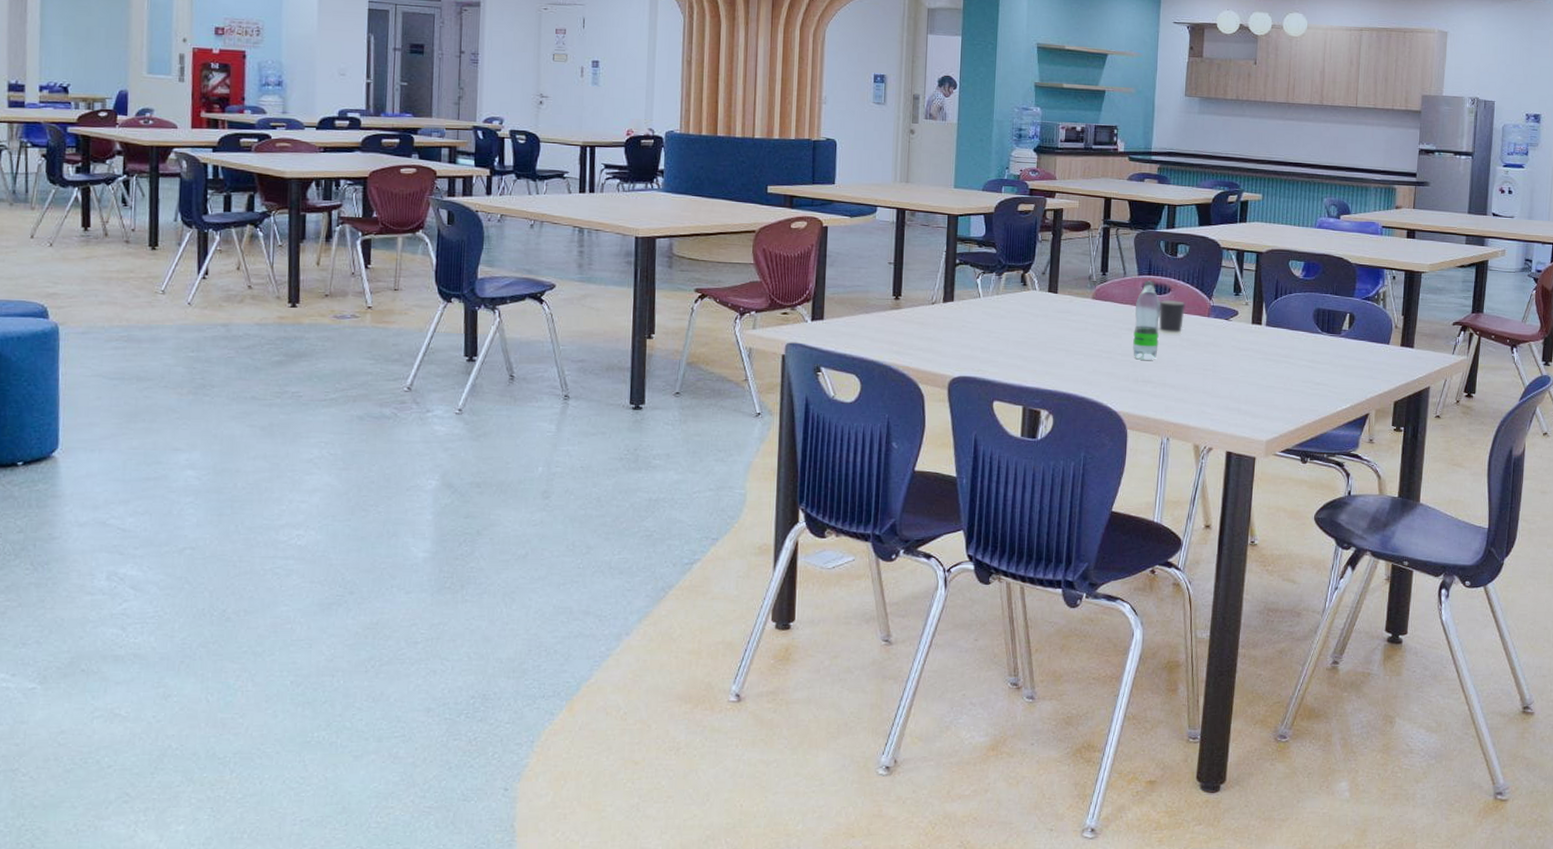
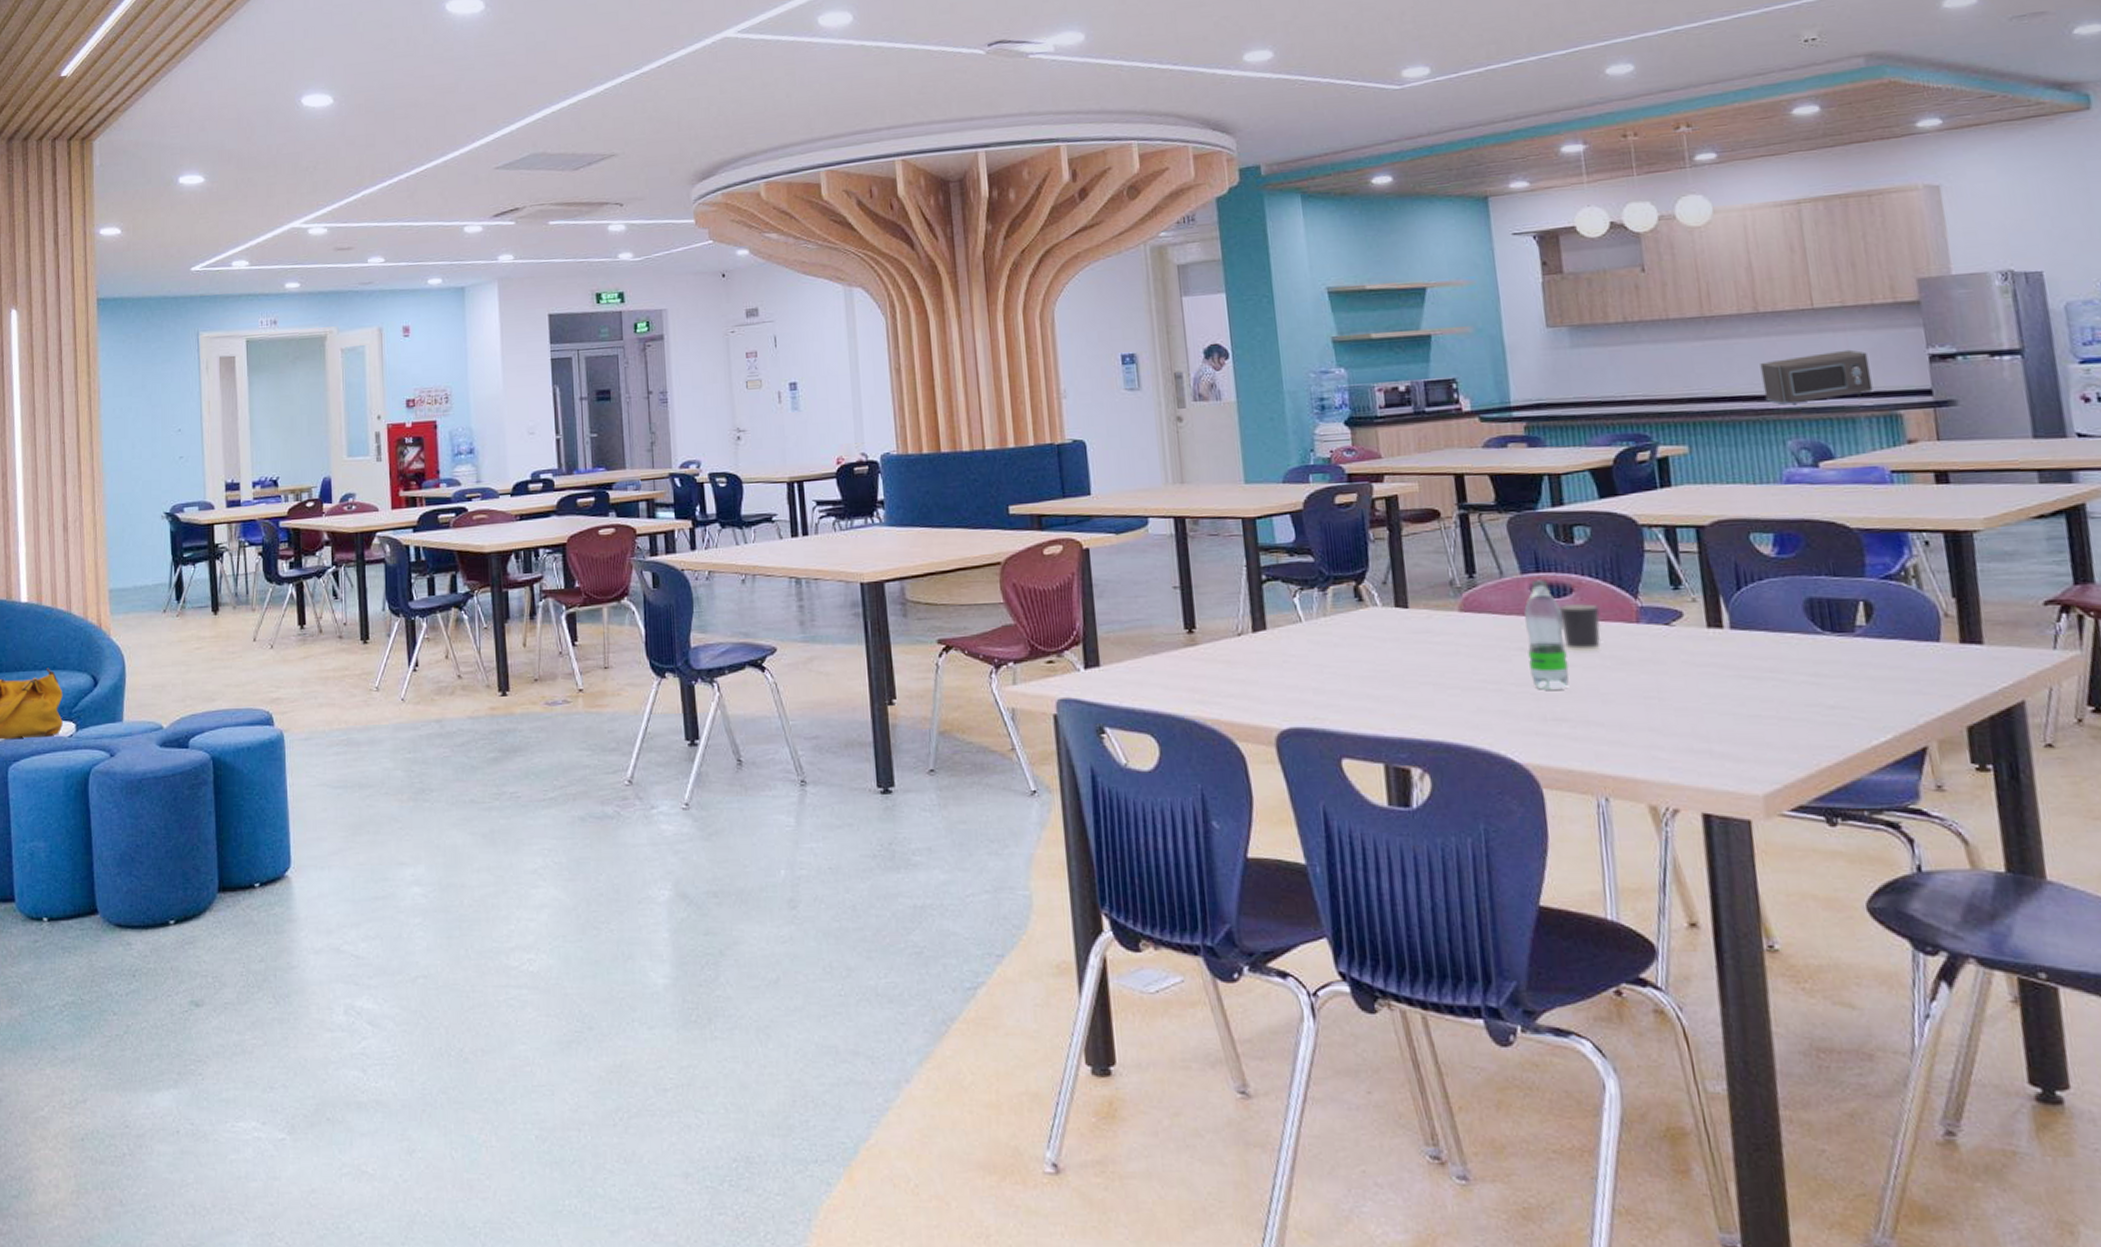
microwave: none [1316,139,1383,174] -> present [1760,349,1873,405]

